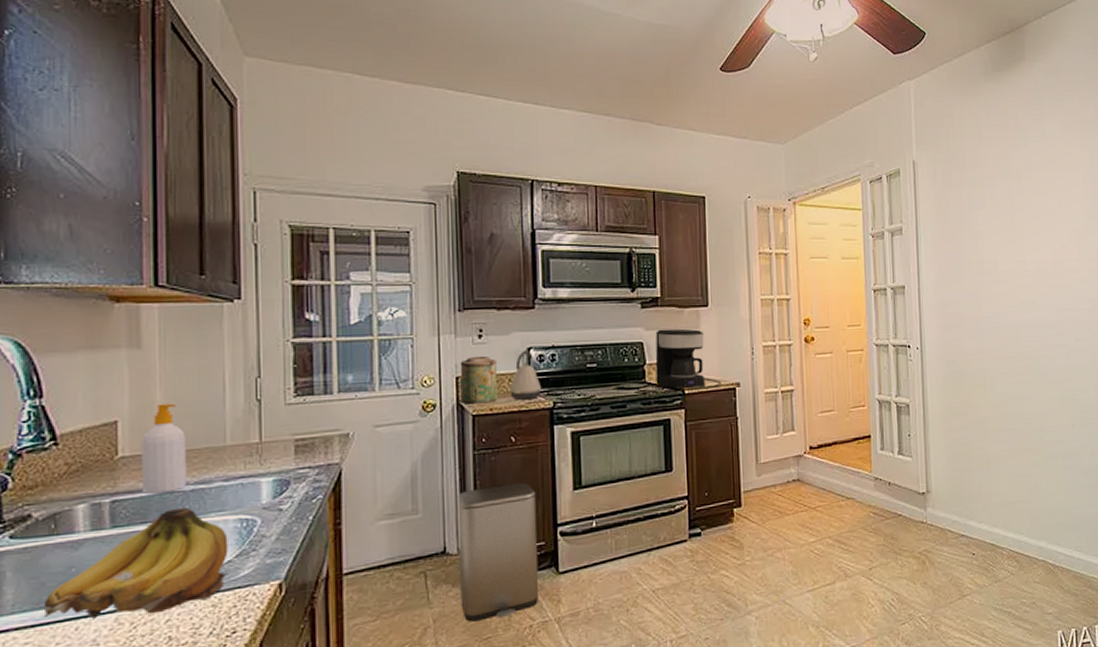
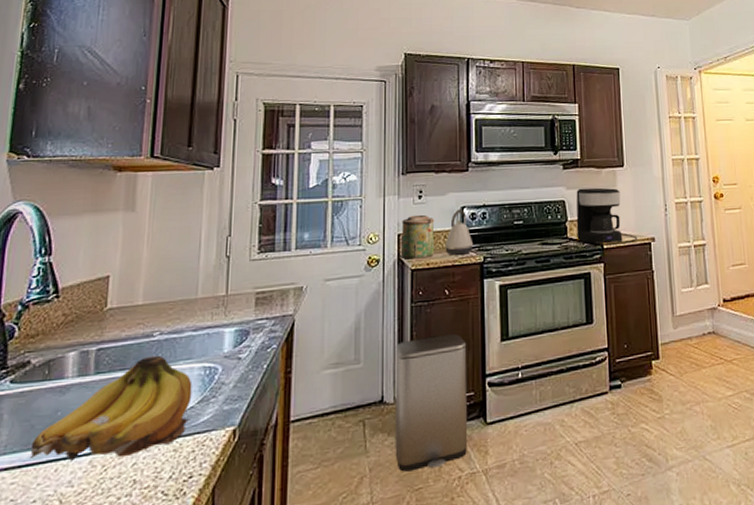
soap bottle: present [141,403,186,495] -> none [123,260,164,344]

